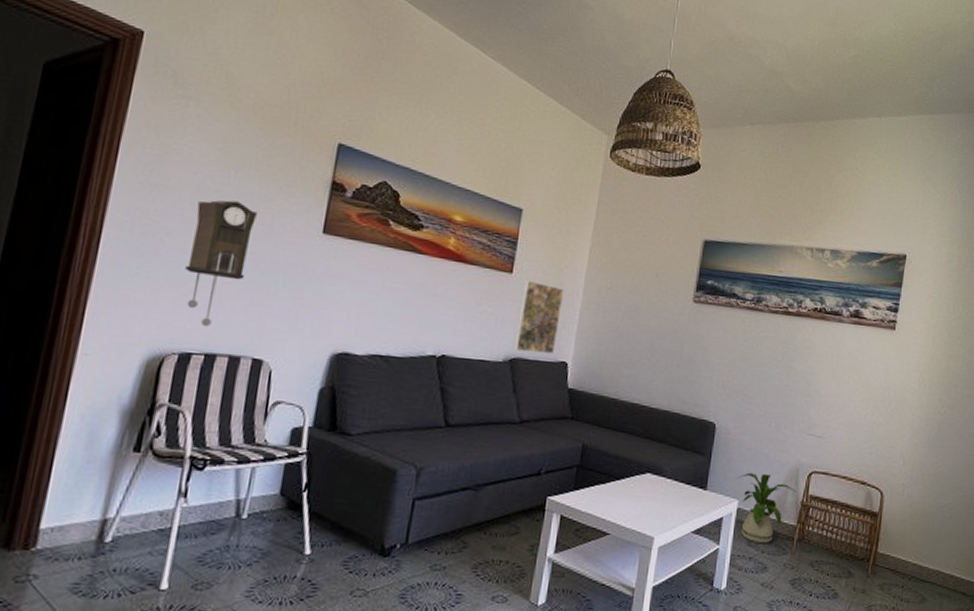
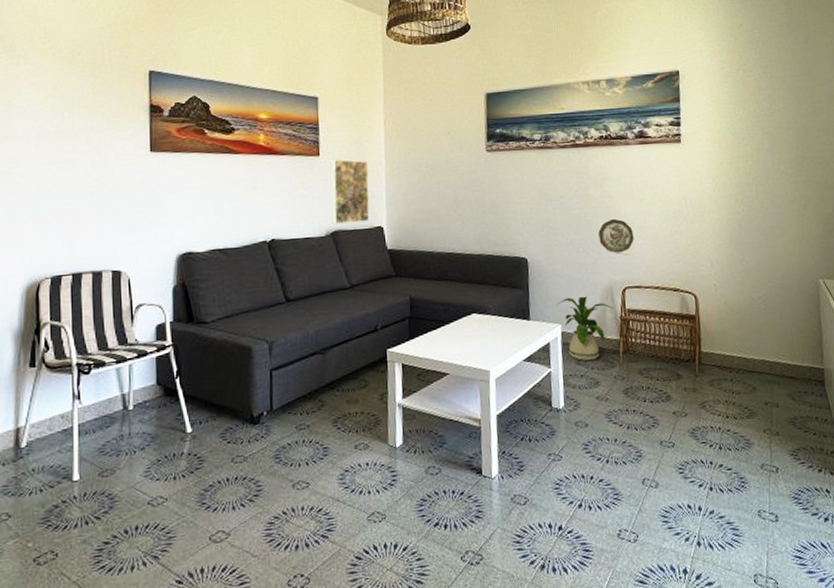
pendulum clock: present [185,200,257,327] -> none [42,138,93,251]
decorative plate: none [794,397,831,435] -> present [598,218,634,253]

